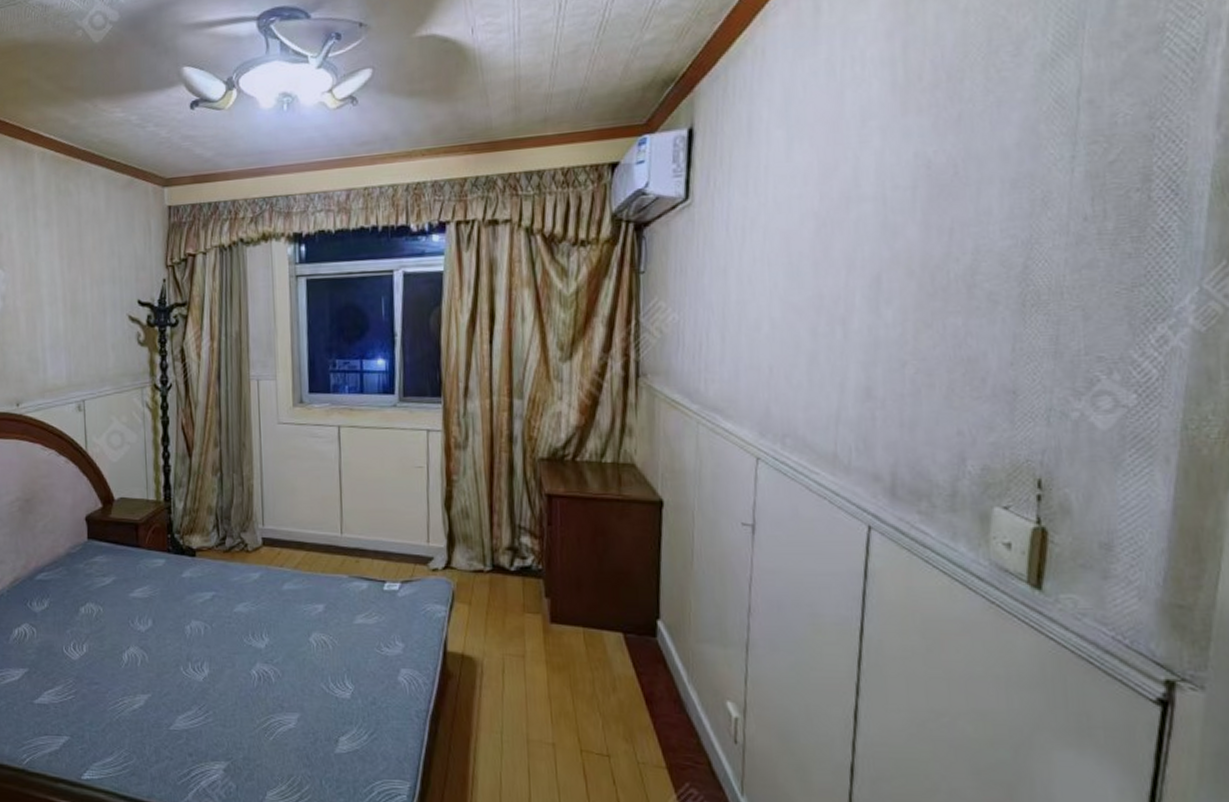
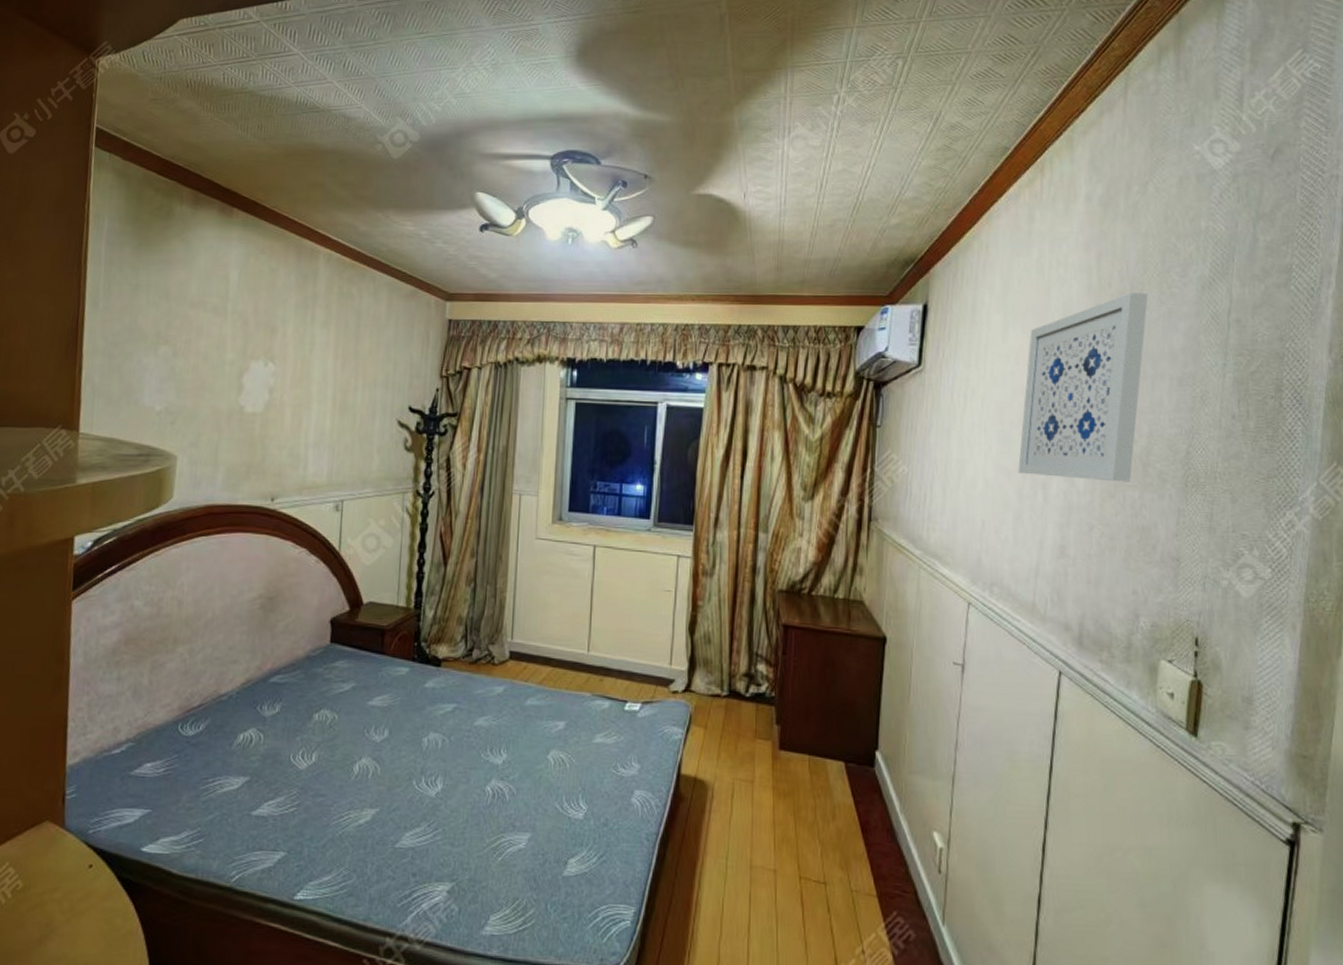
wall art: none [811,81,970,311] -> present [1018,292,1148,482]

